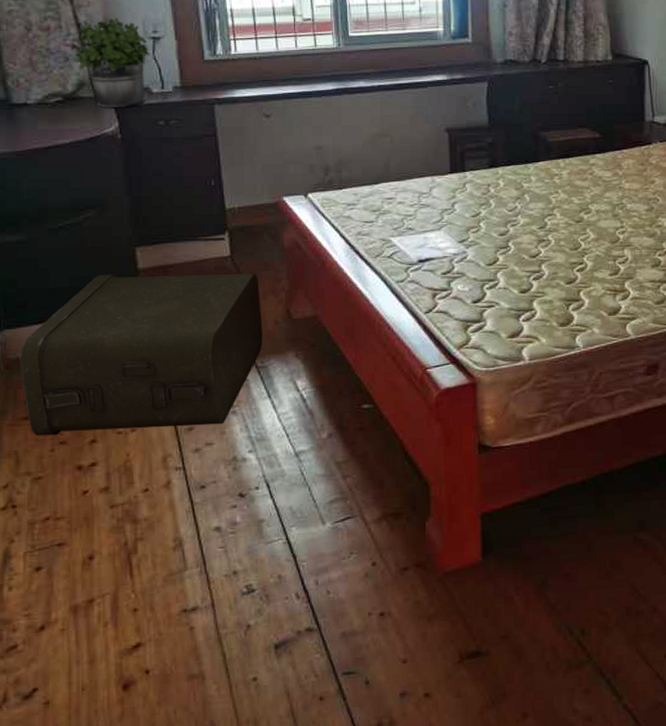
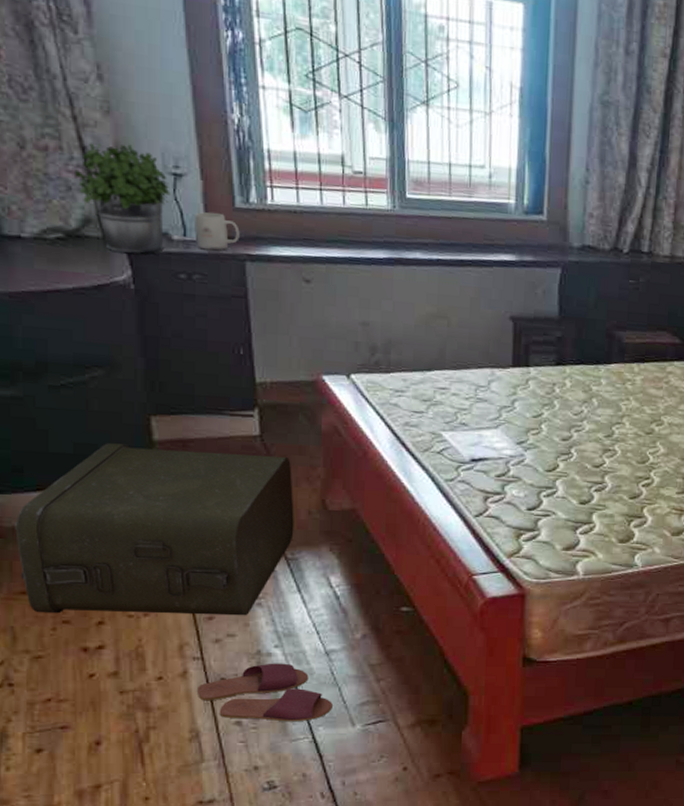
mug: none [171,67,209,98] -> present [195,212,240,251]
slippers: none [180,467,304,525] -> present [198,663,333,722]

